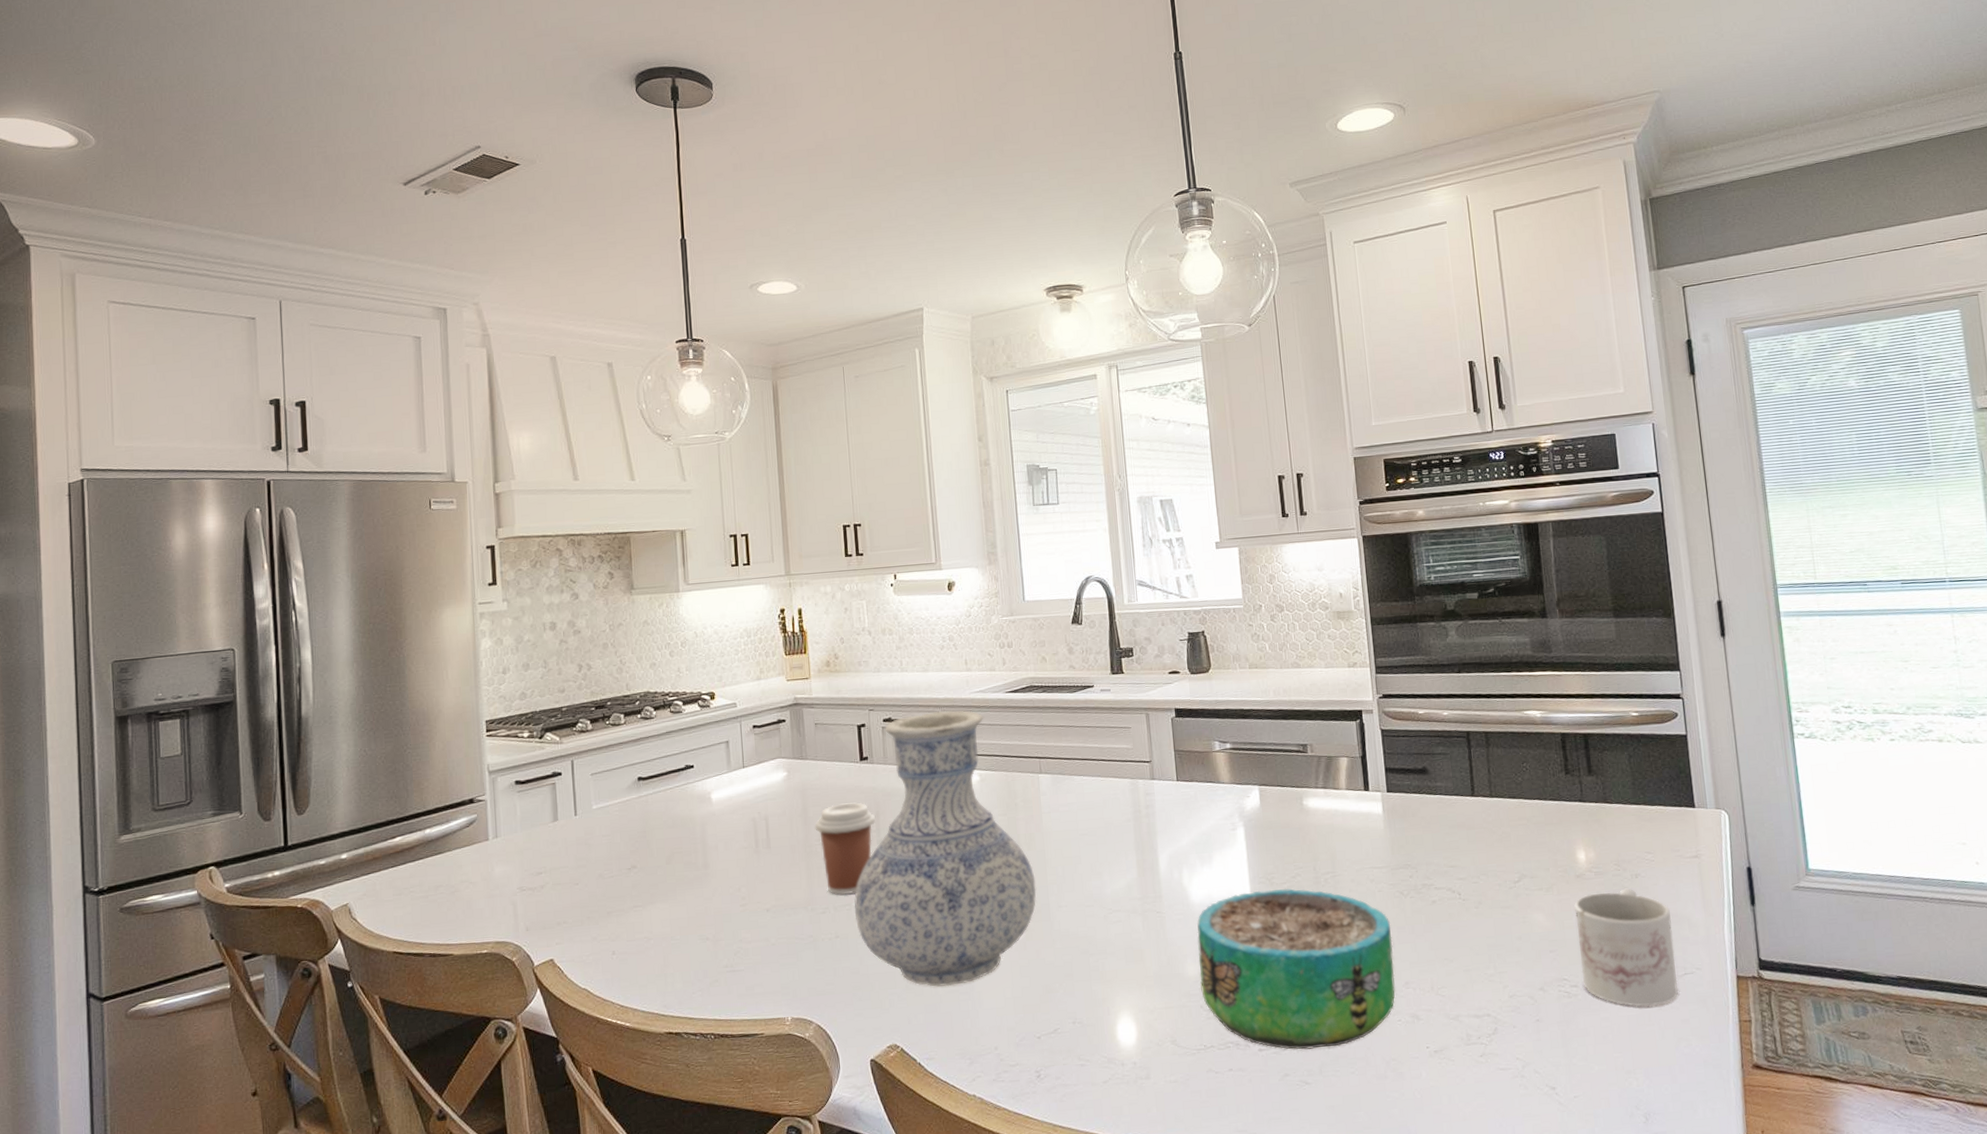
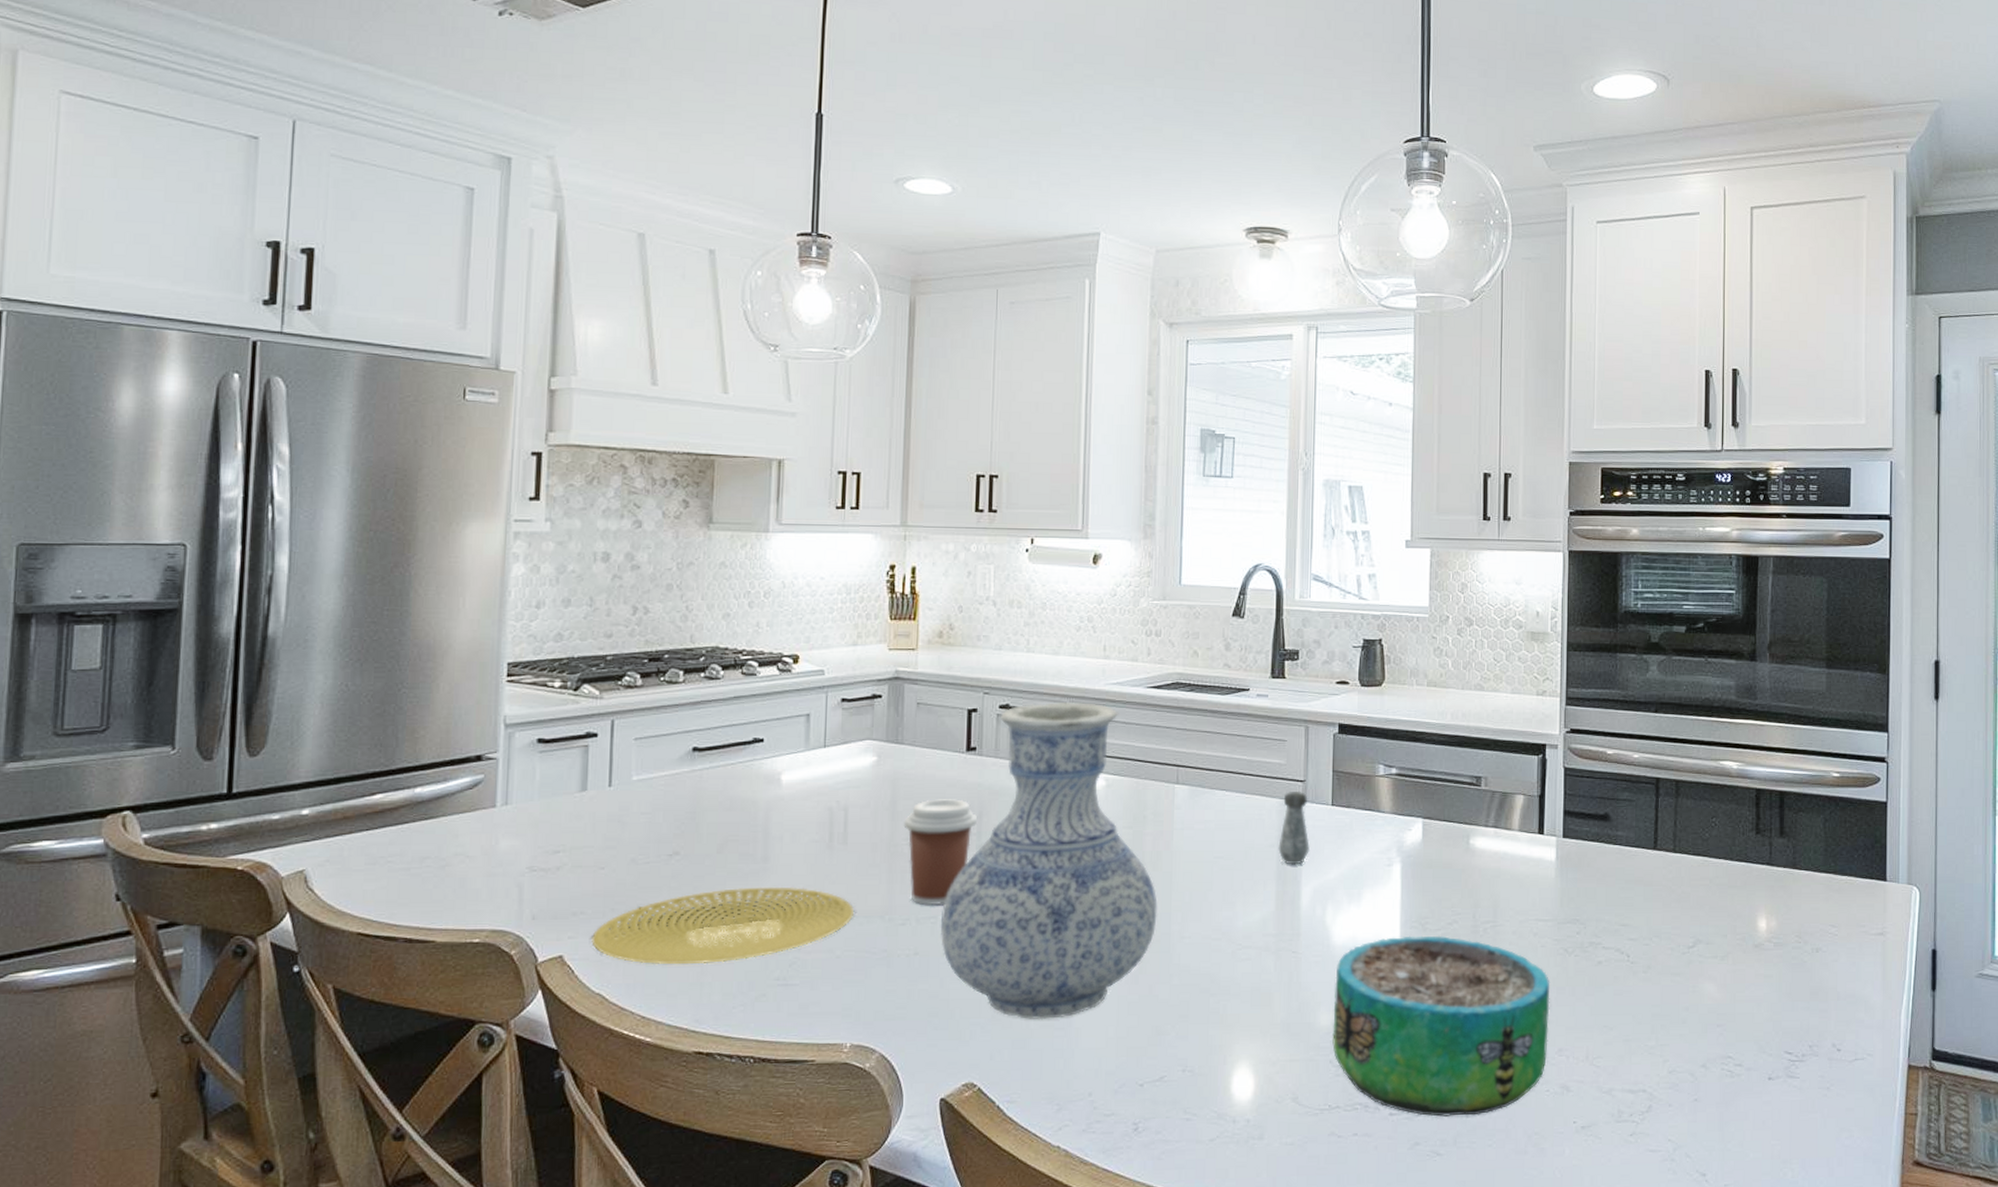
plate: none [574,887,782,961] -> present [591,886,854,965]
salt shaker: none [1134,770,1162,836] -> present [1278,790,1310,865]
mug: present [1574,888,1679,1007] -> none [1748,963,1849,1093]

